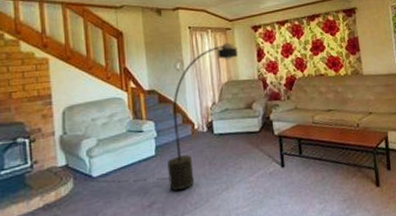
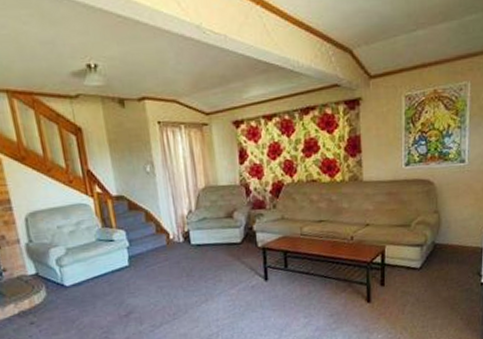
floor lamp: present [63,42,238,191] -> none [35,141,217,301]

